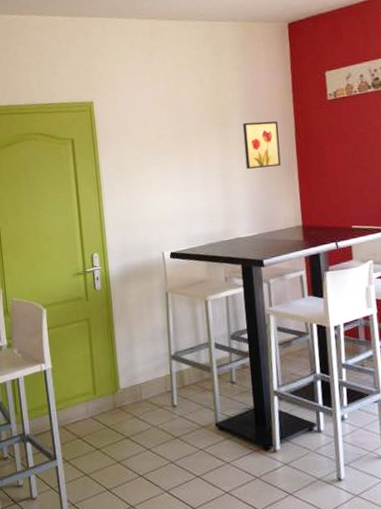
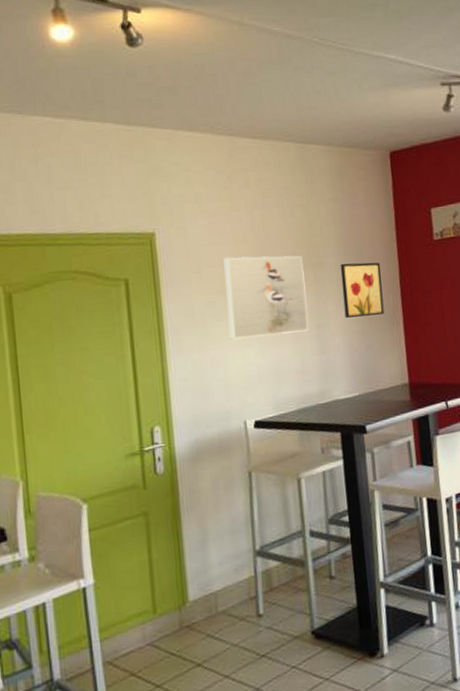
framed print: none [146,117,215,187] -> present [223,255,309,340]

